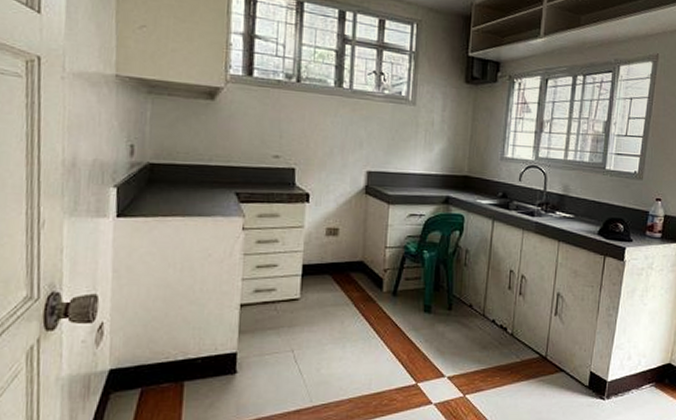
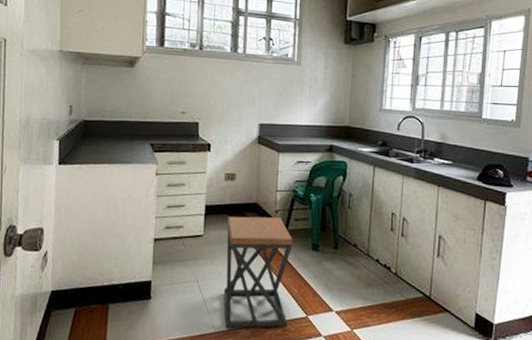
stool: none [322,276,403,401] -> present [223,216,293,328]

